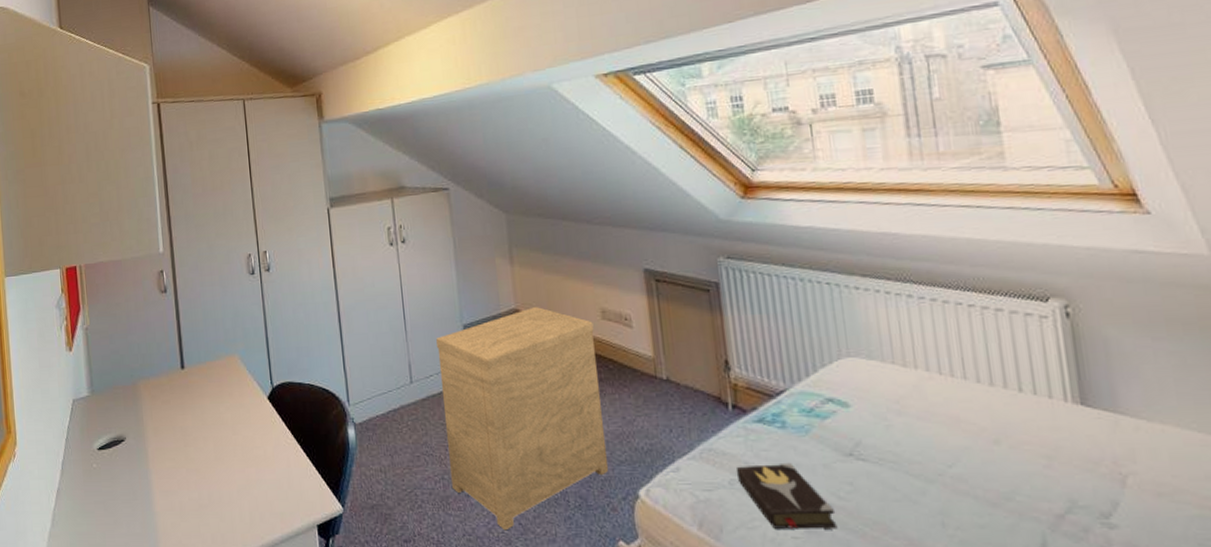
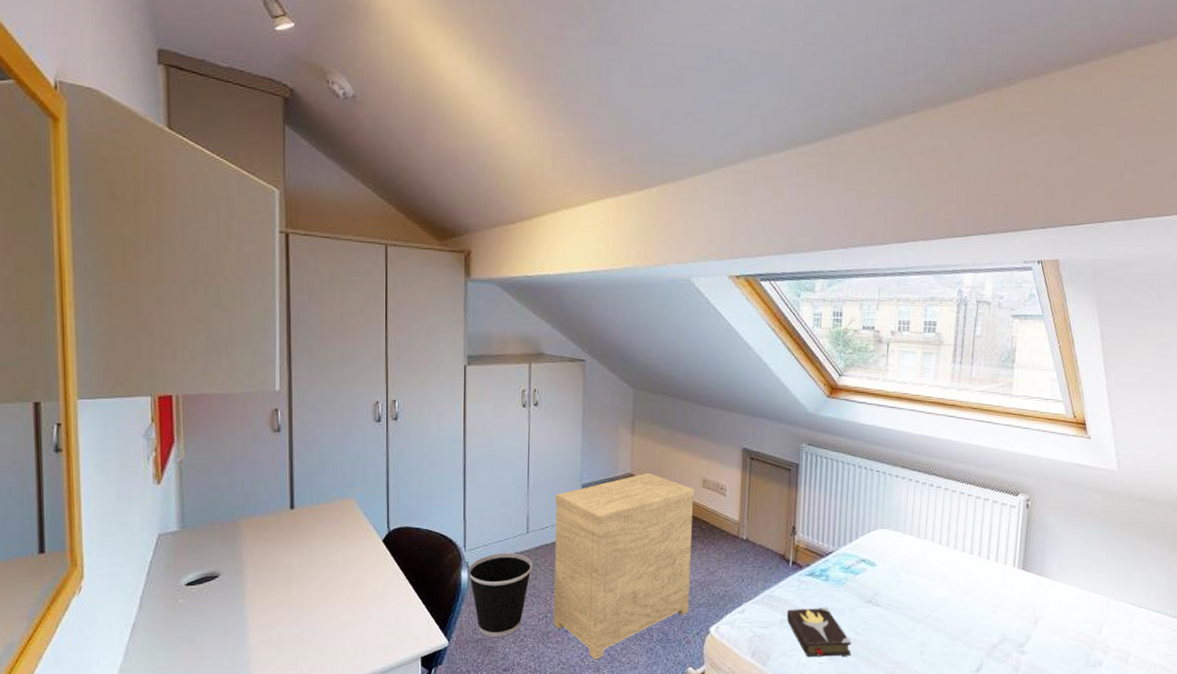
wastebasket: none [354,406,422,503] -> present [468,553,533,637]

